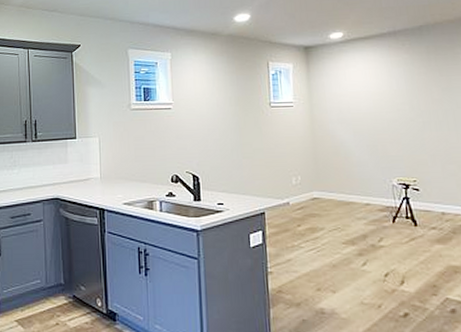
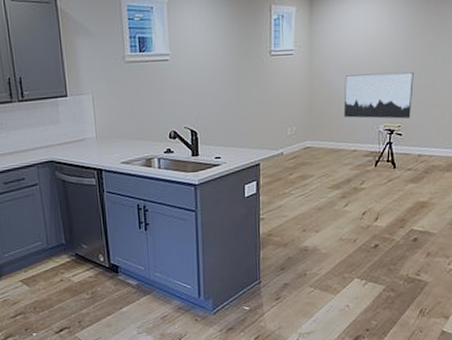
wall art: none [349,126,427,173] -> present [343,72,414,119]

